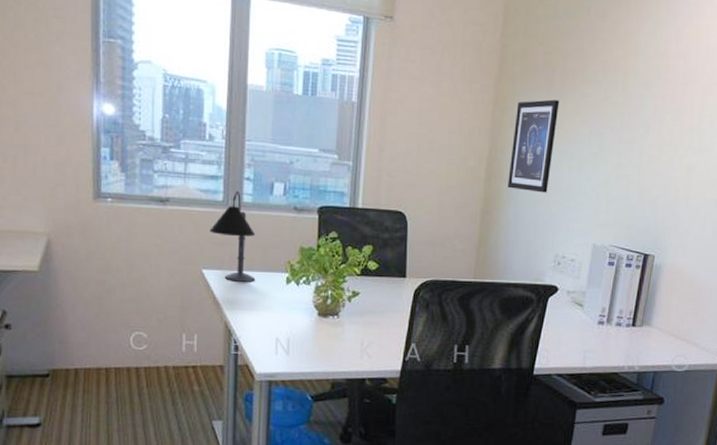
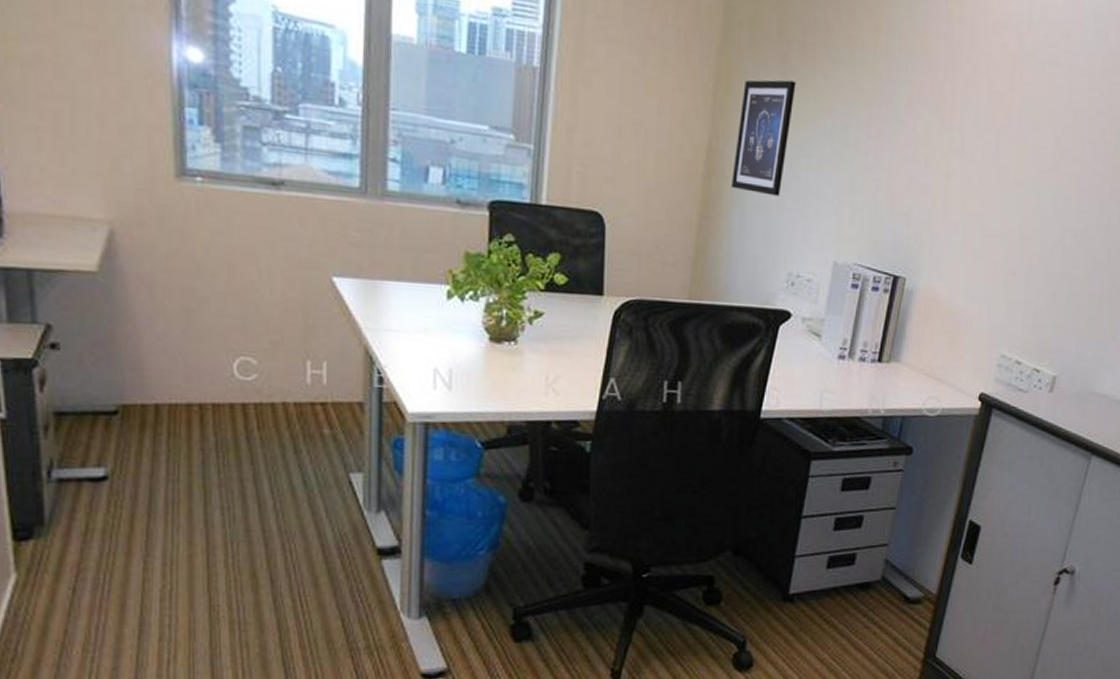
desk lamp: present [210,191,256,282] -> none [342,175,406,296]

